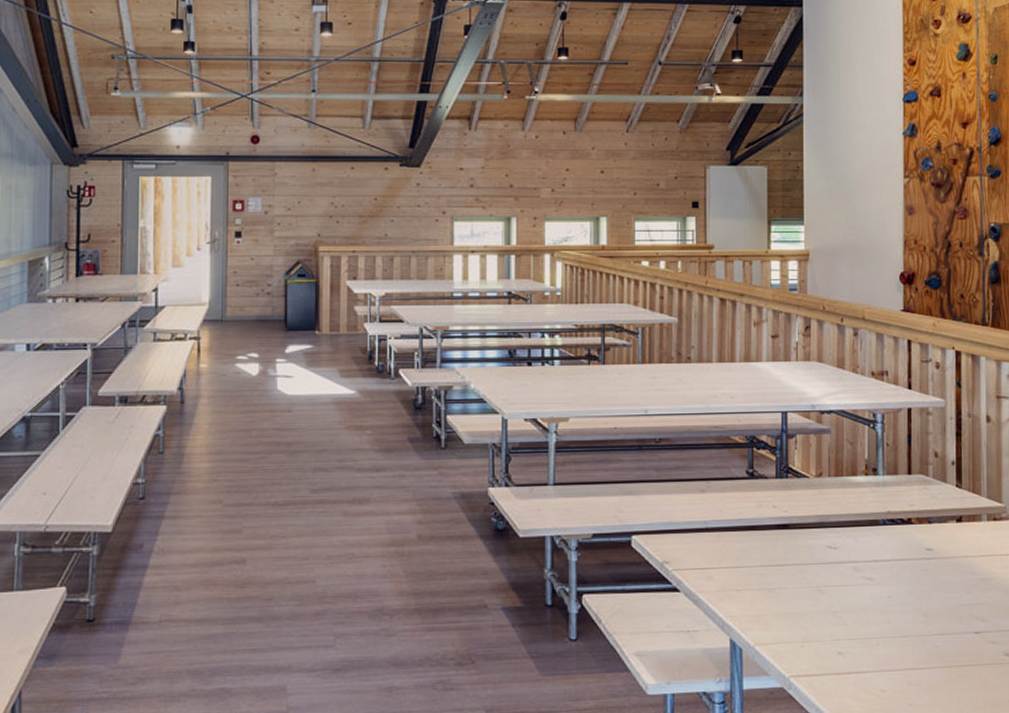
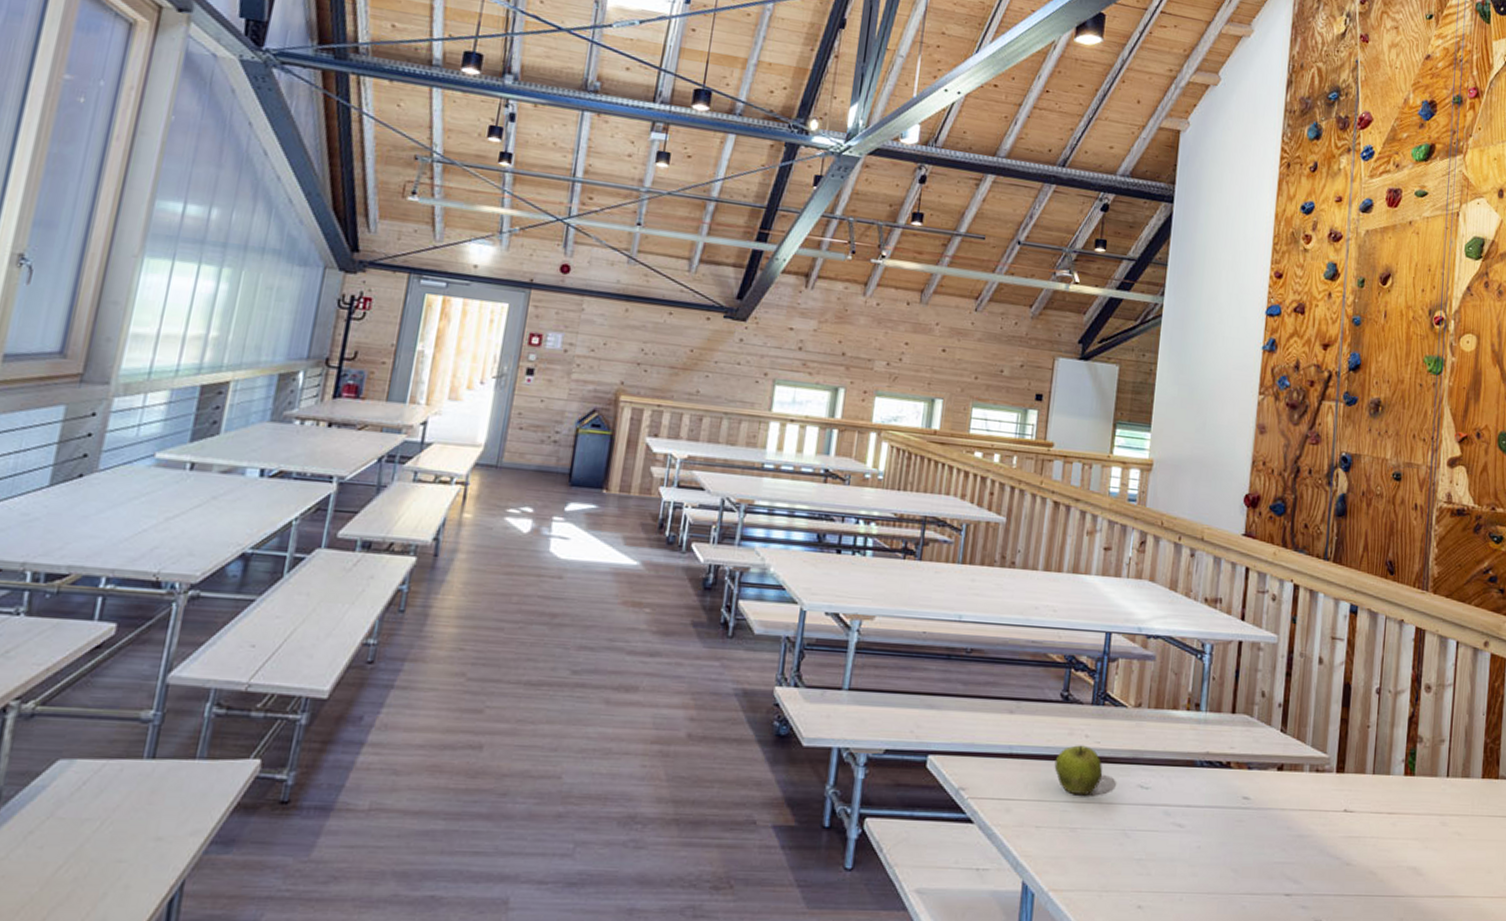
apple: none [747,515,793,560] -> present [1054,745,1103,796]

